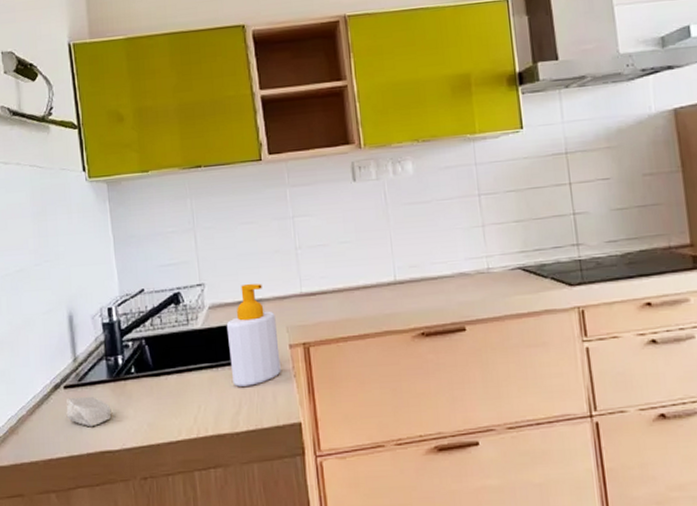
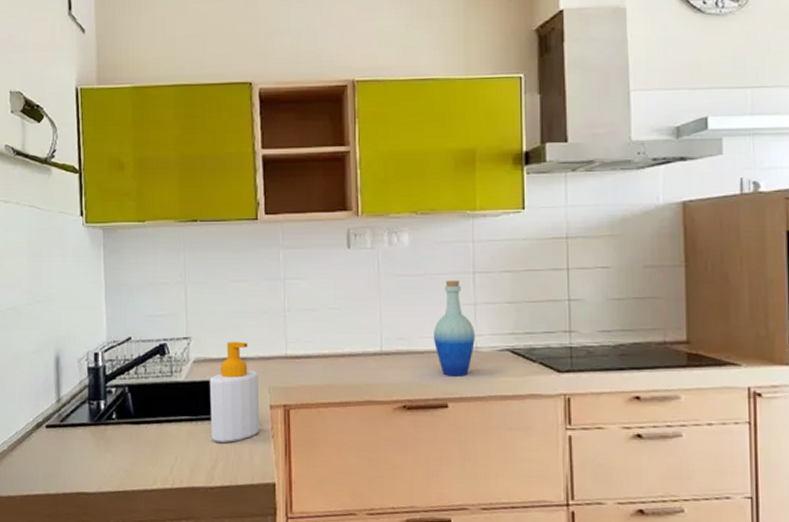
soap bar: present [66,397,111,427] -> none [46,437,90,468]
bottle: none [444,203,487,299] -> present [433,280,475,376]

